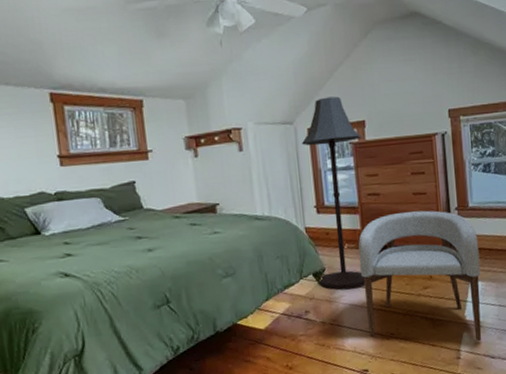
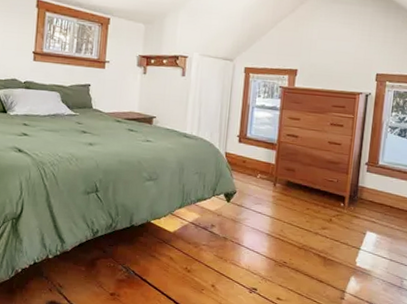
floor lamp: present [301,96,365,289] -> none [228,43,292,214]
armchair: present [358,210,482,342] -> none [264,156,382,289]

